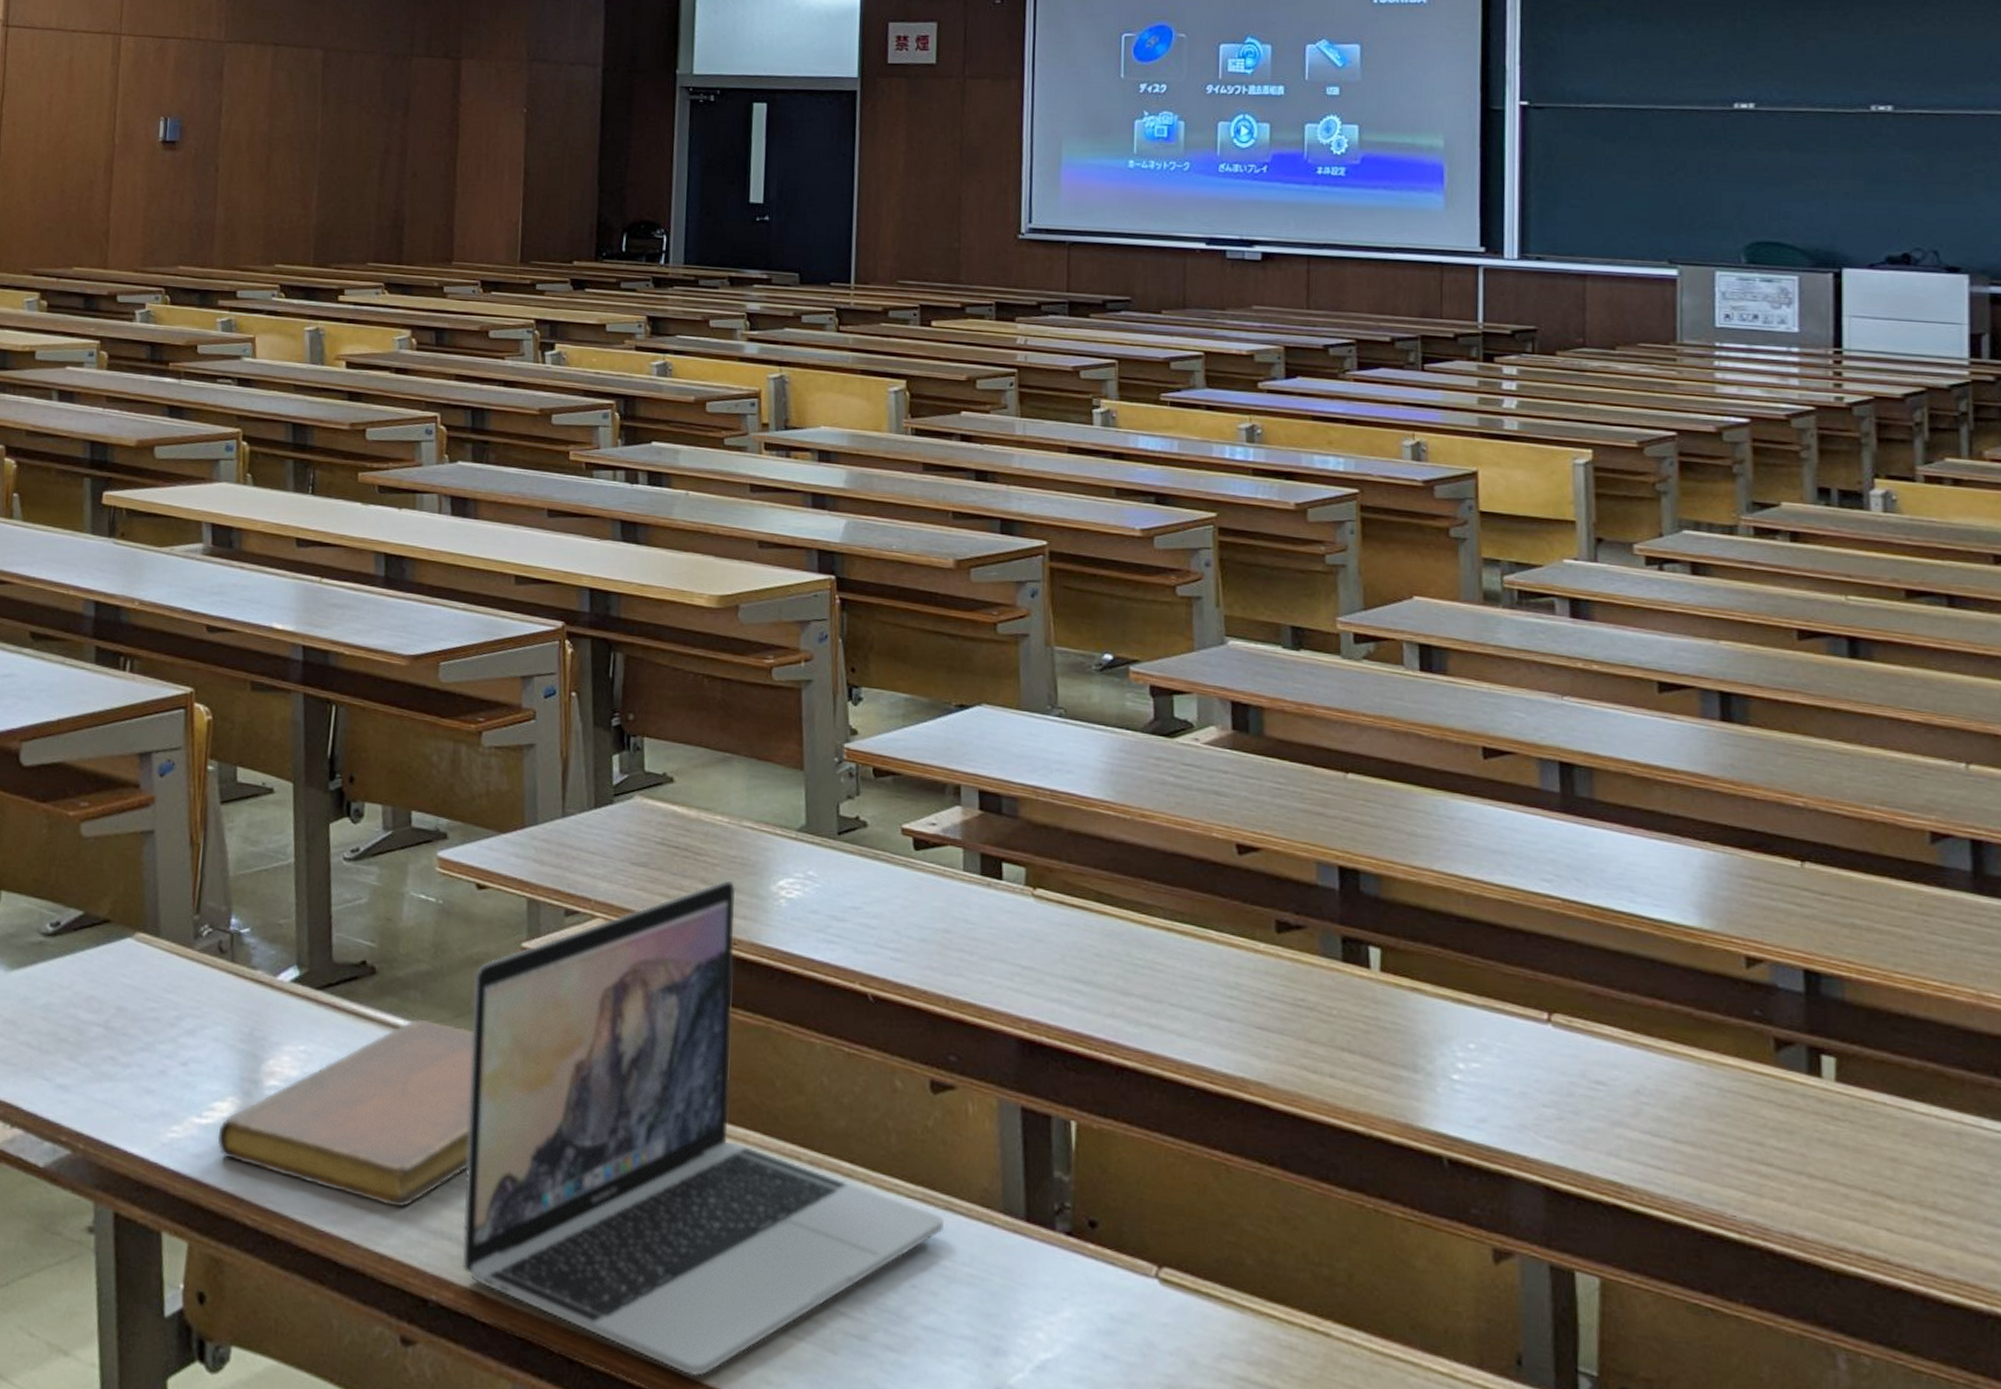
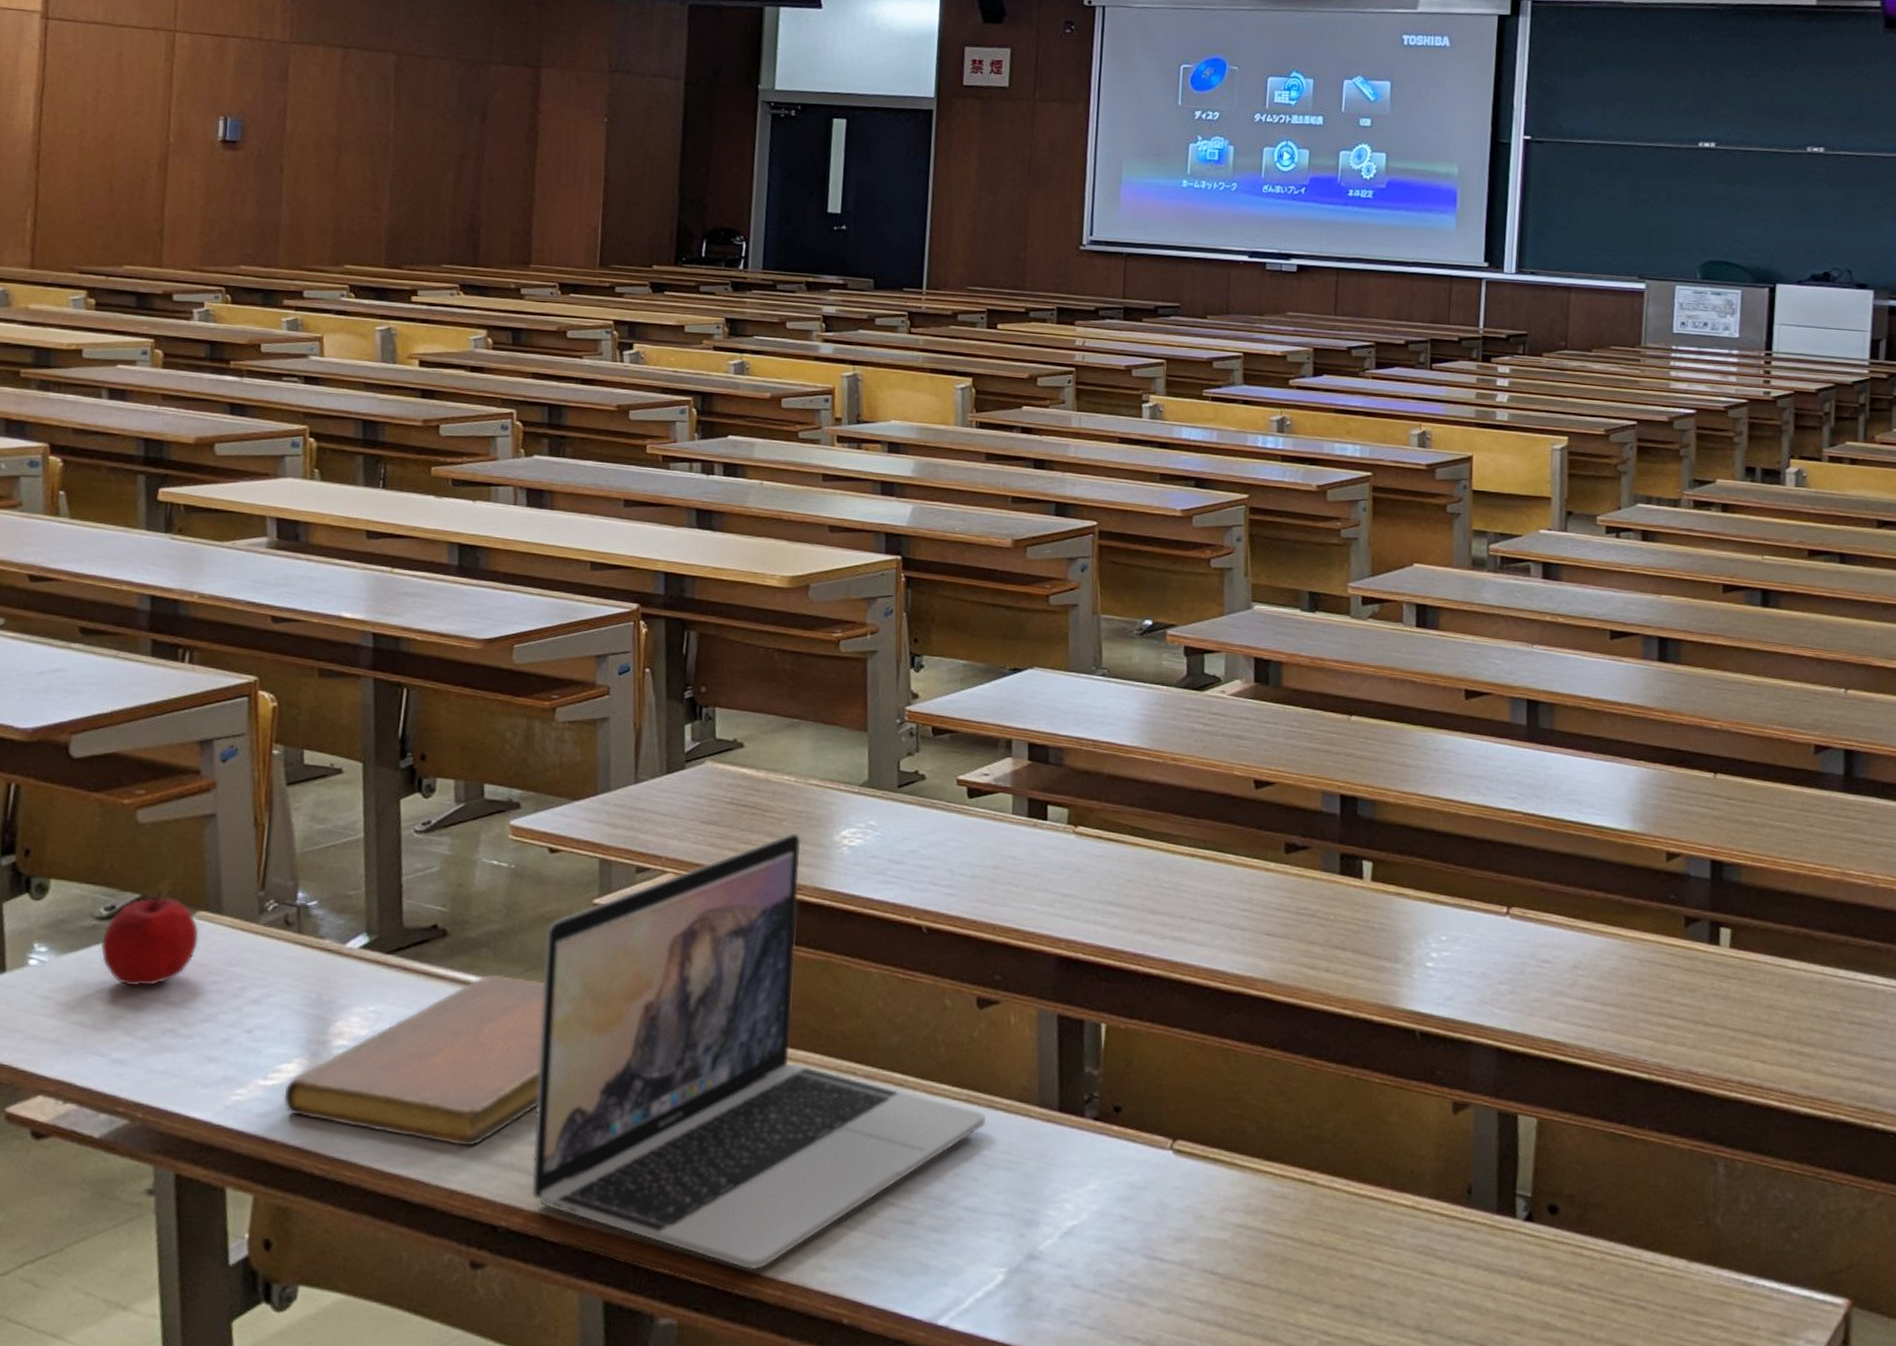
apple: none [46,908,138,1009] -> present [100,890,199,987]

